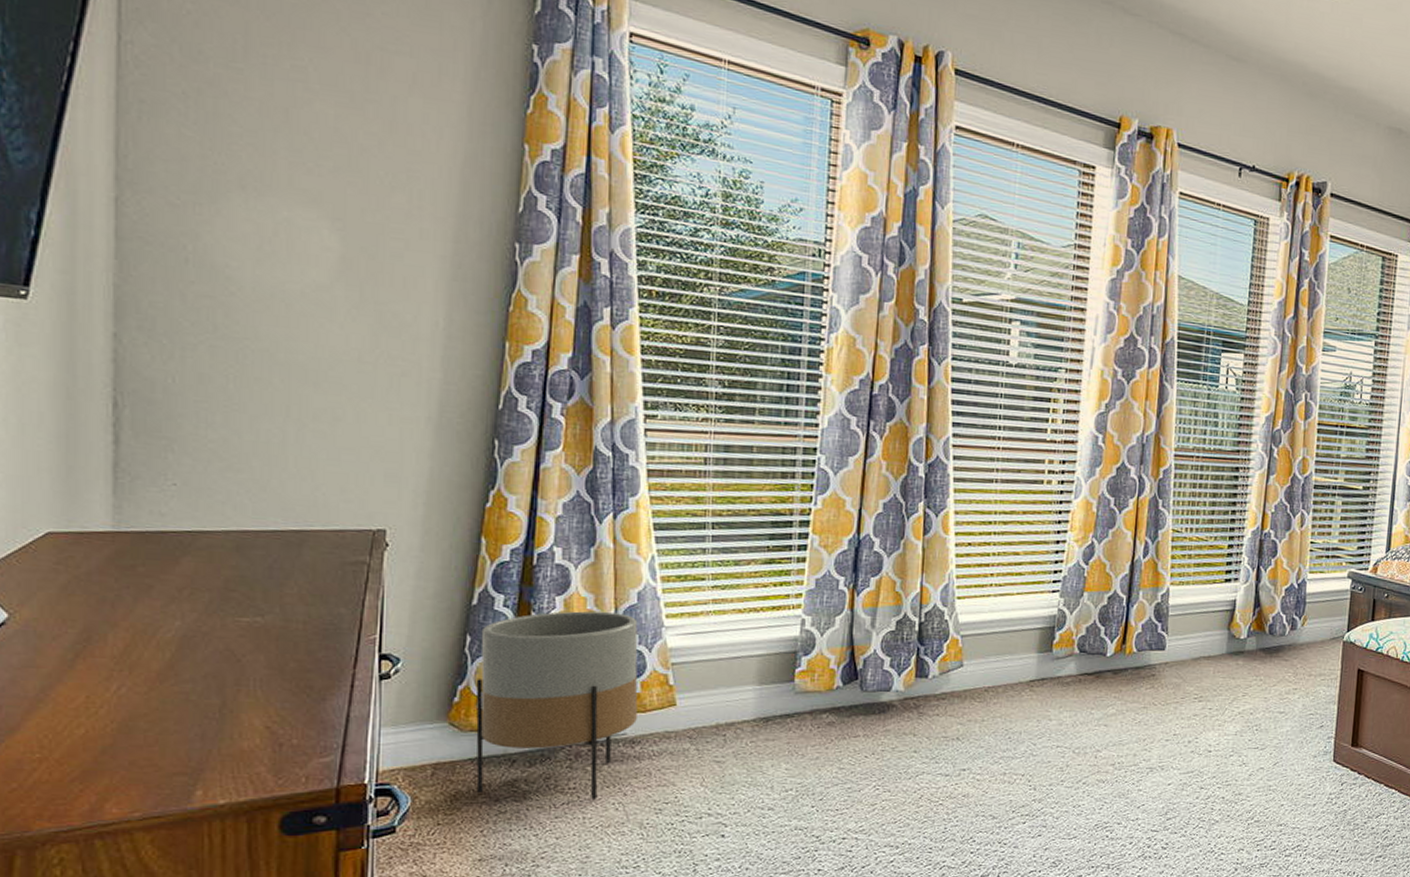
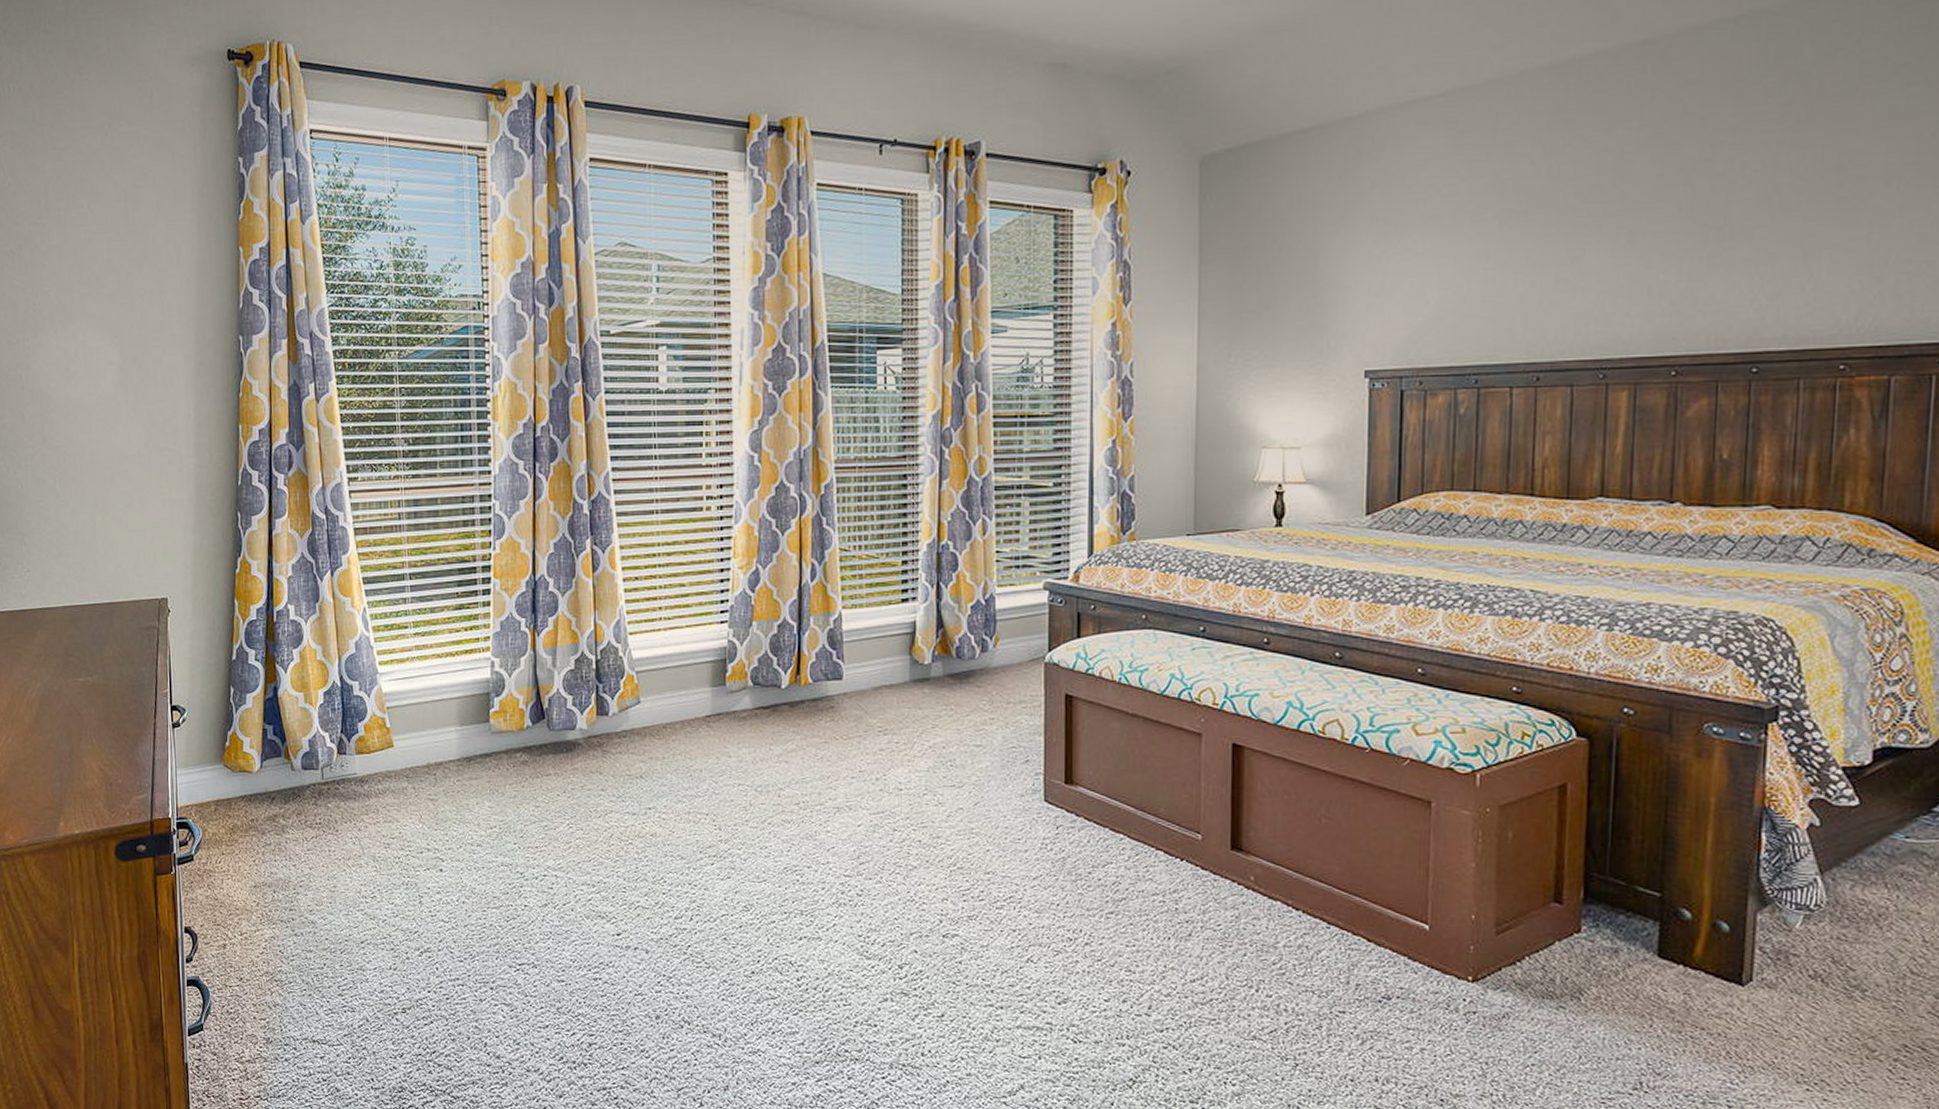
planter: present [476,611,638,801] -> none [240,662,363,835]

